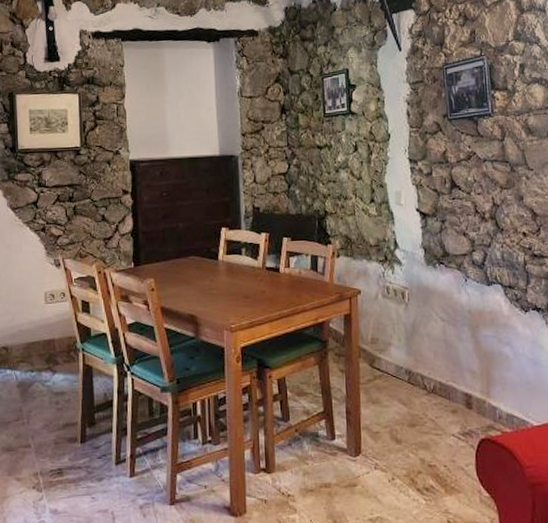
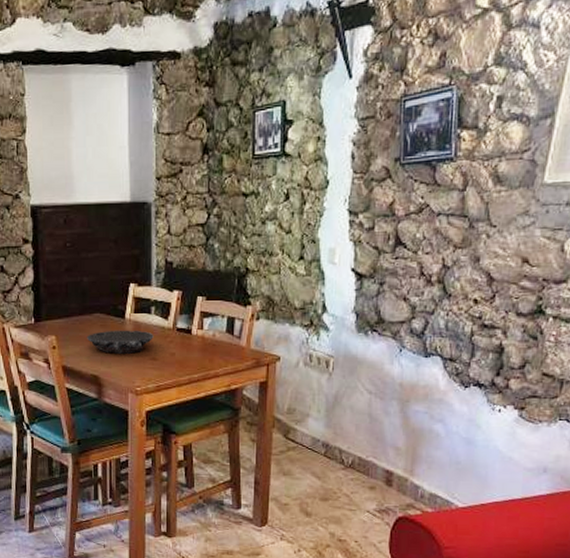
bowl: none [183,270,245,294] -> present [87,330,154,354]

